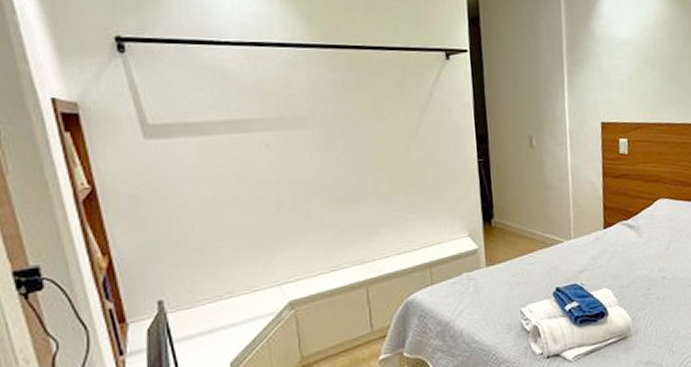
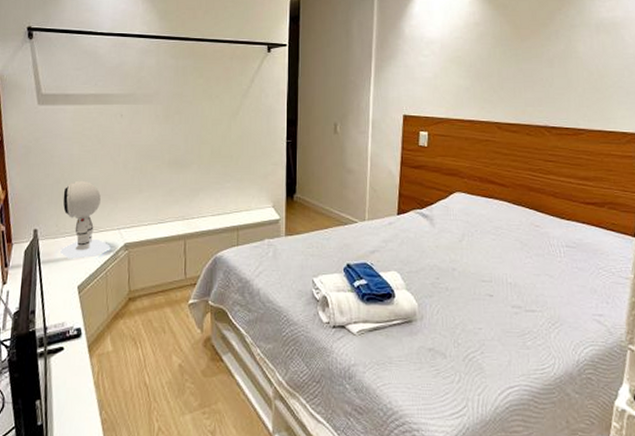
desk lamp: none [195,231,270,331] -> present [59,180,111,259]

